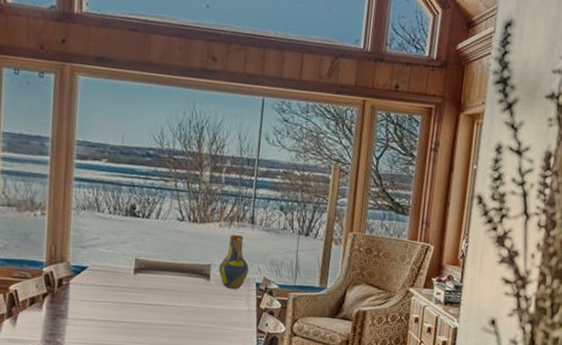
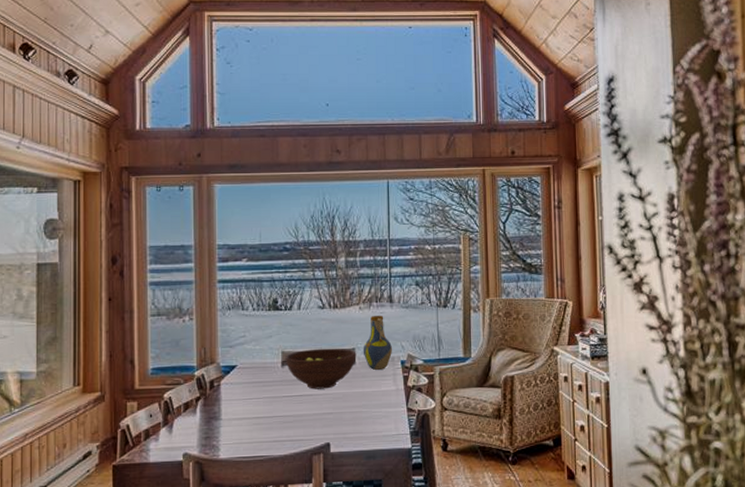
fruit bowl: none [138,260,212,301] -> present [285,348,357,390]

